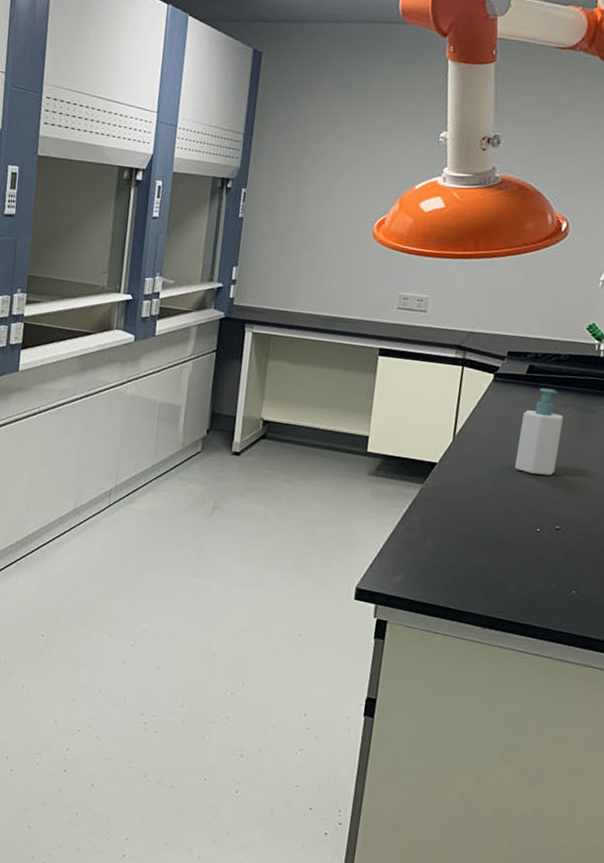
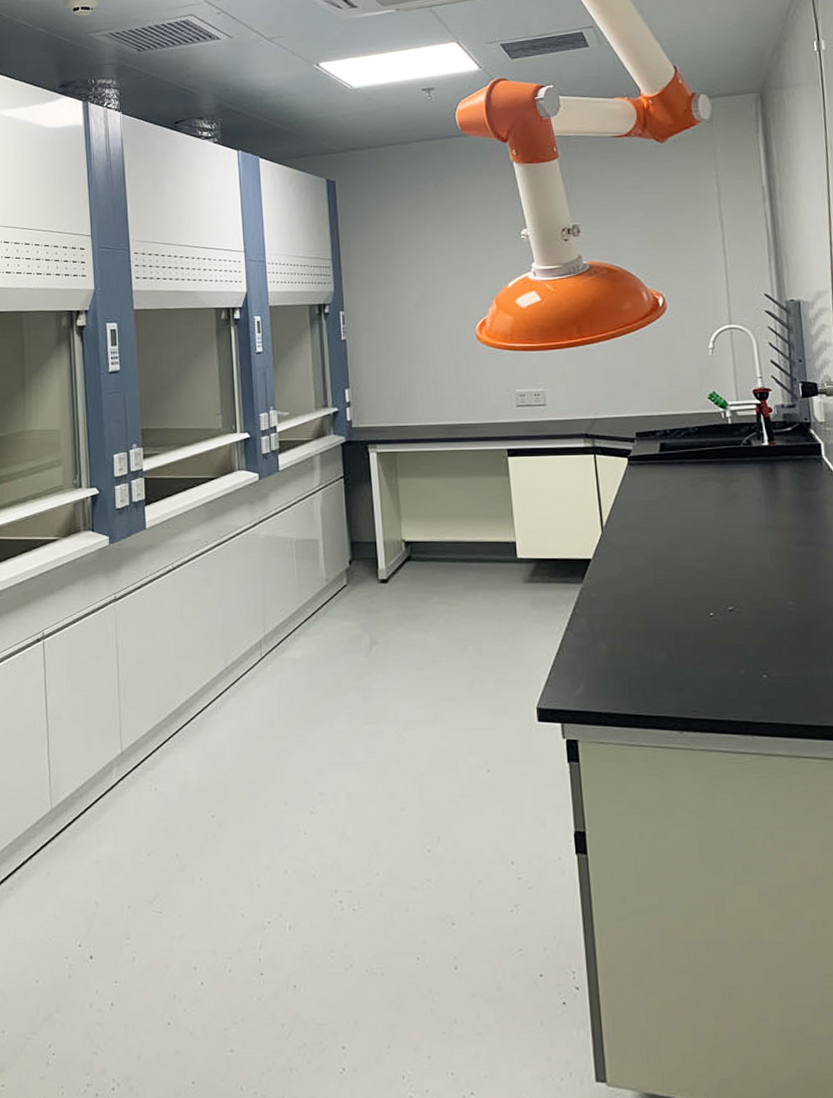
soap bottle: present [515,387,563,476] -> none [666,464,713,555]

